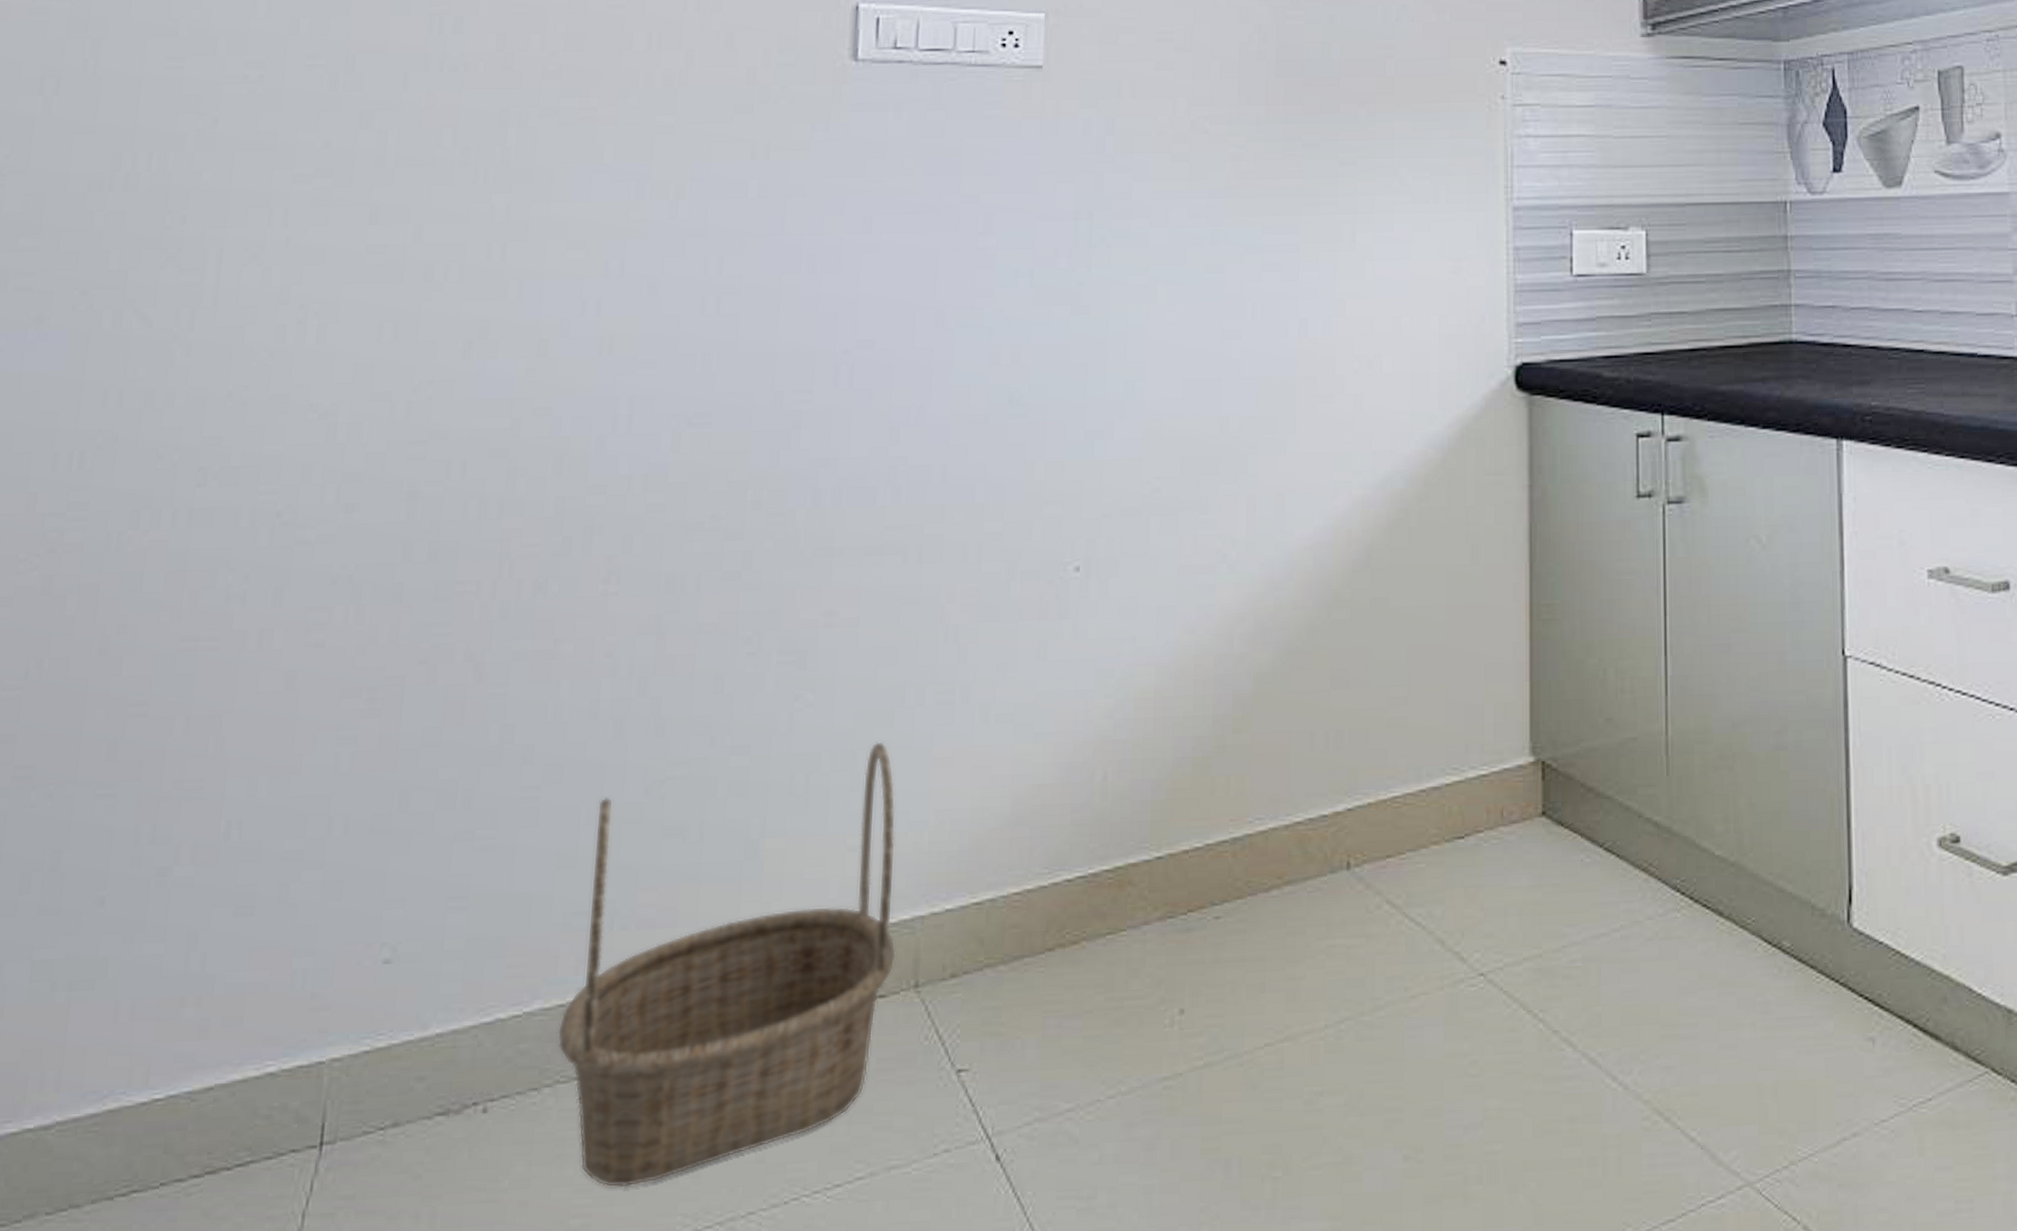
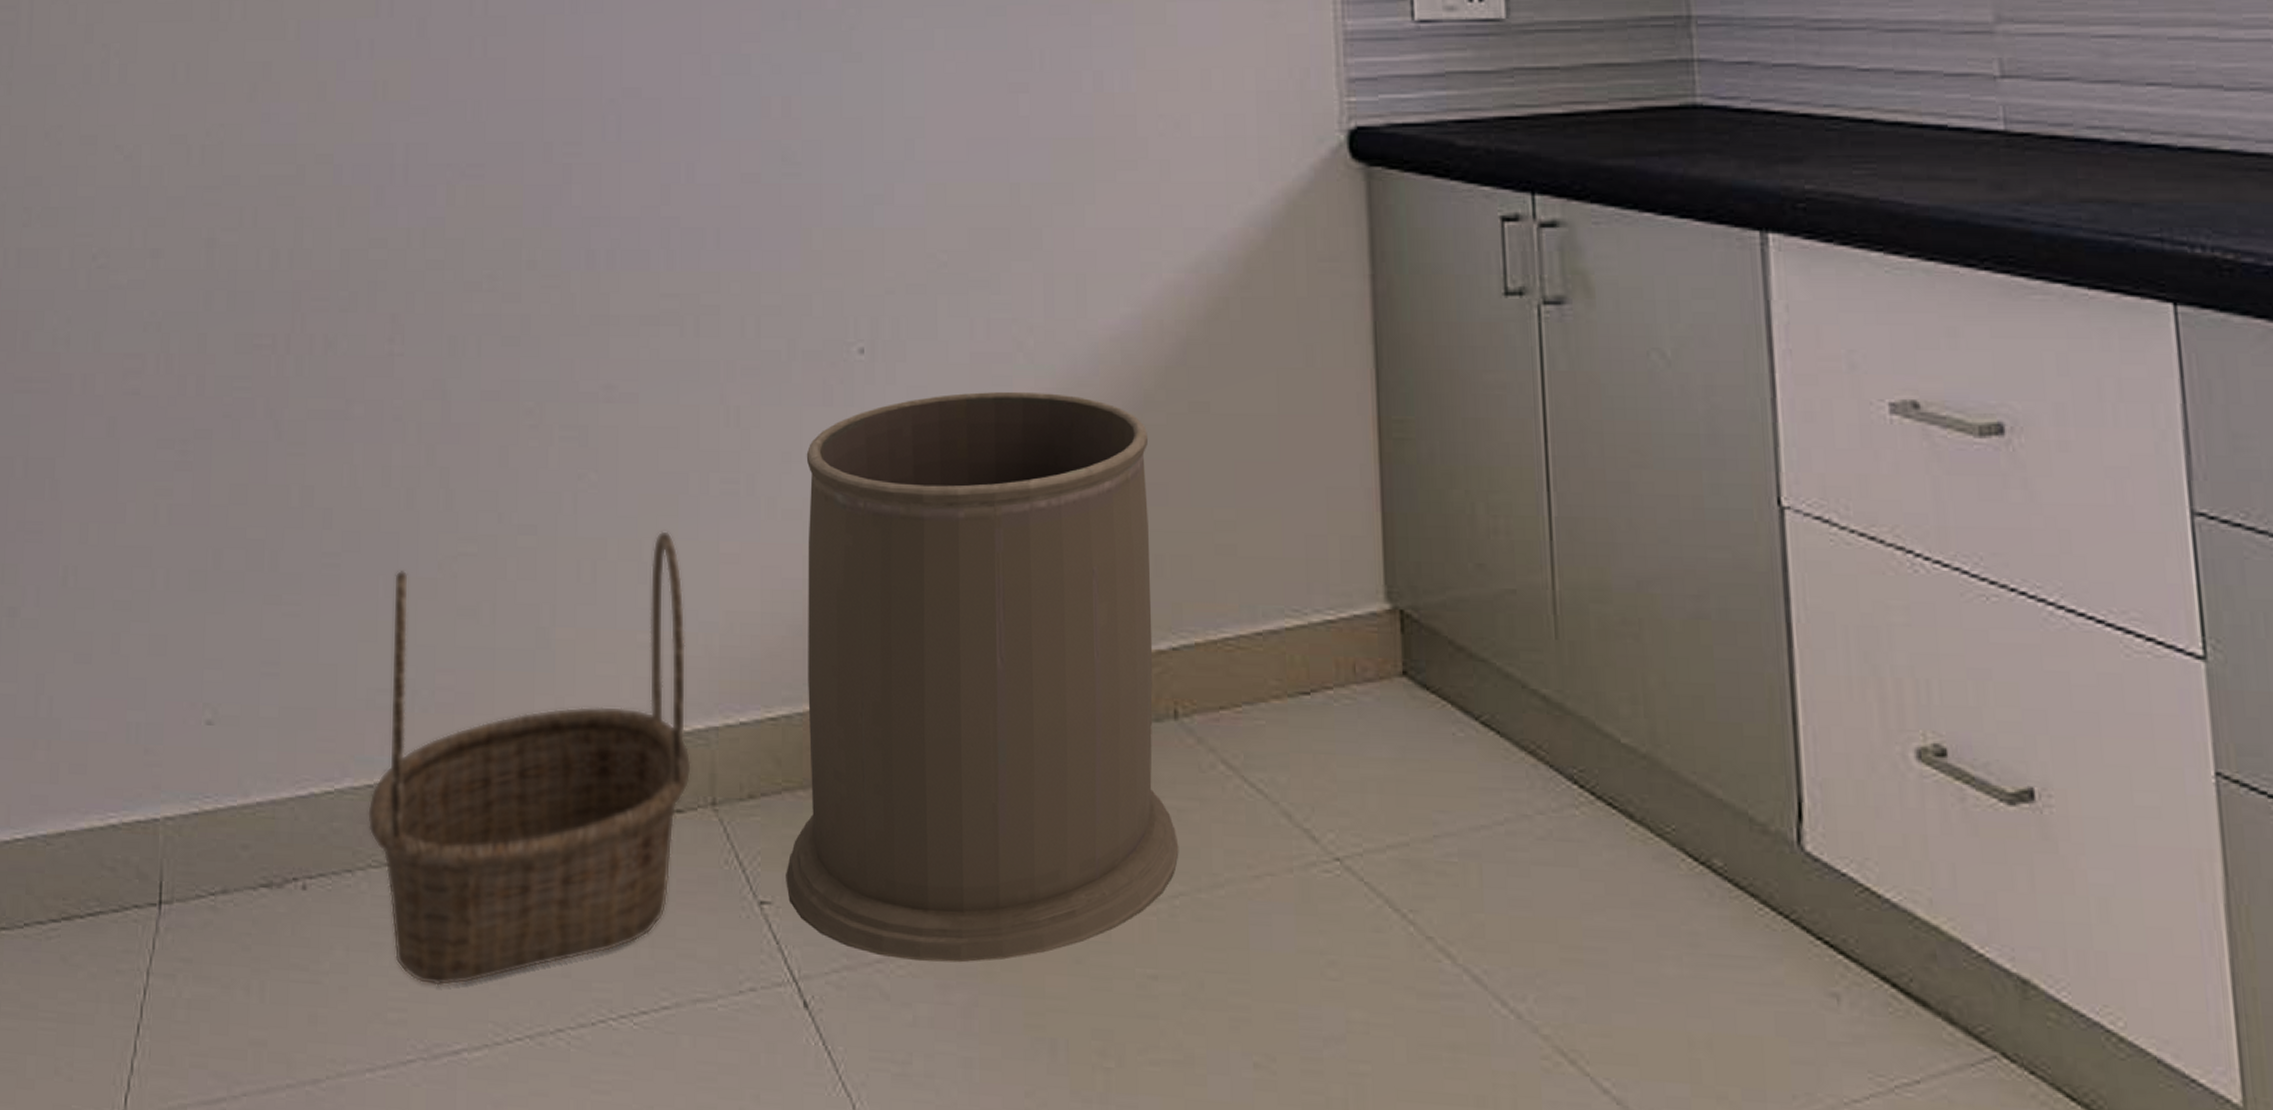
trash can: none [983,597,1347,1106] -> present [786,391,1179,963]

